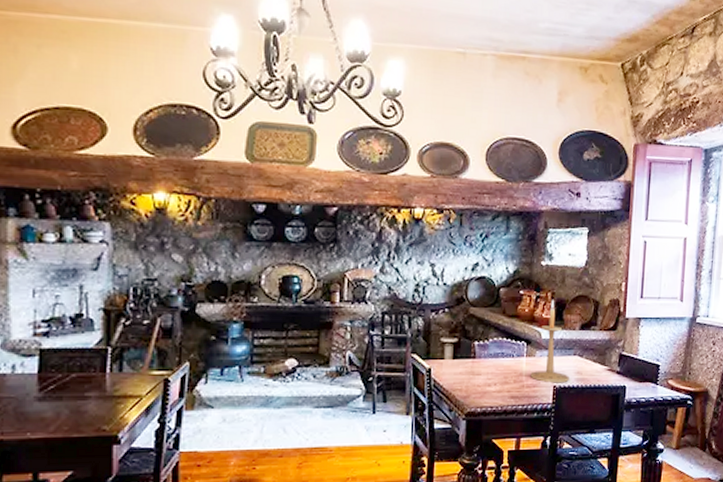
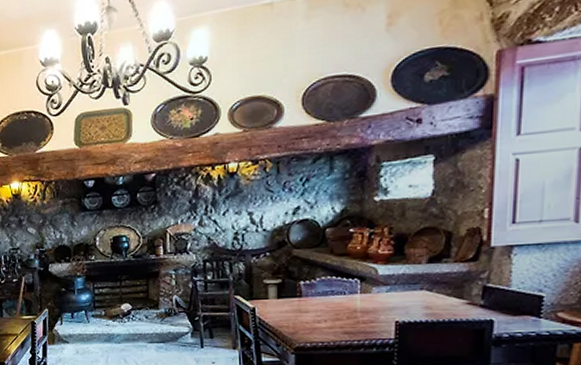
candlestick: present [530,299,569,383] -> none [366,234,416,319]

